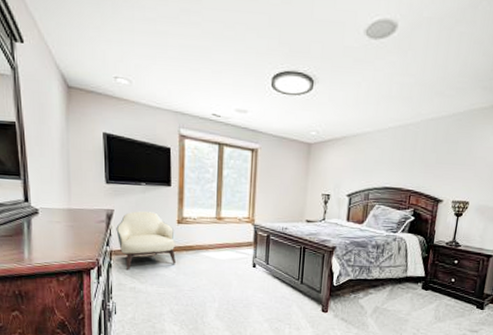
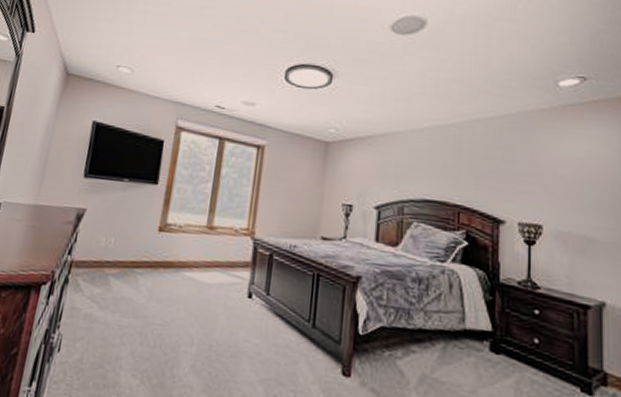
armchair: present [116,211,176,271] -> none [83,212,153,290]

